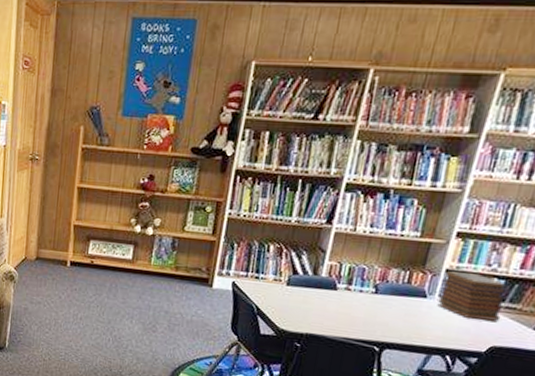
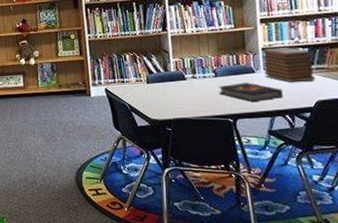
book: none [372,305,454,334] -> present [219,82,284,102]

